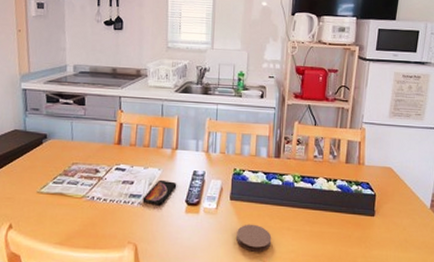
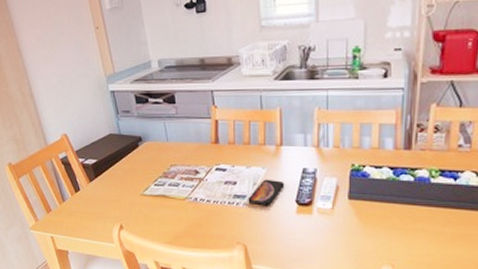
coaster: present [236,224,272,252] -> none [358,225,402,255]

